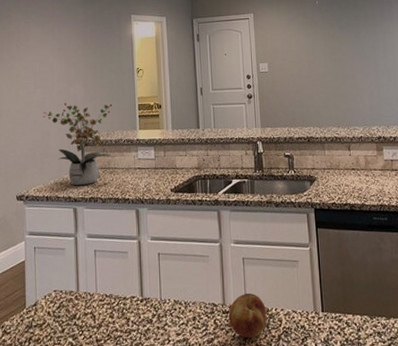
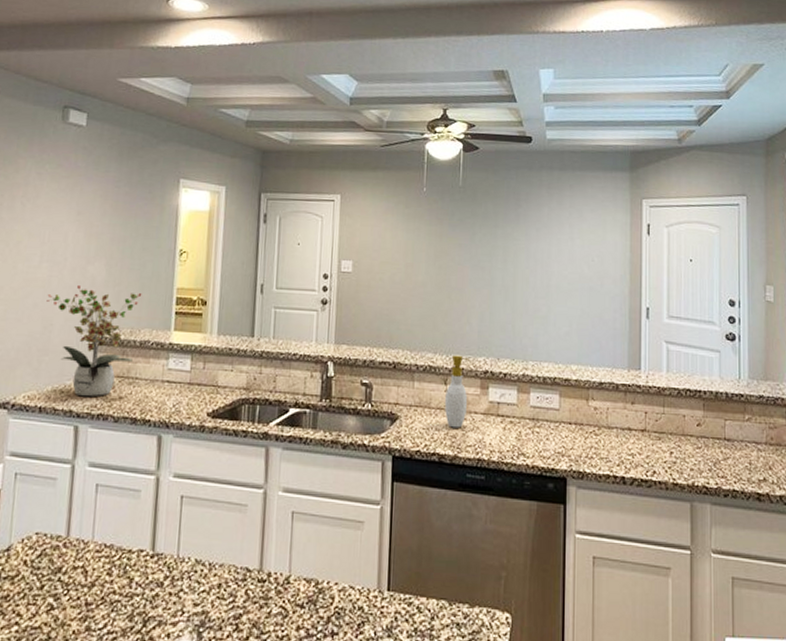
fruit: present [228,292,267,339] -> none [264,557,316,618]
soap bottle: none [350,126,368,183] -> present [445,355,471,428]

